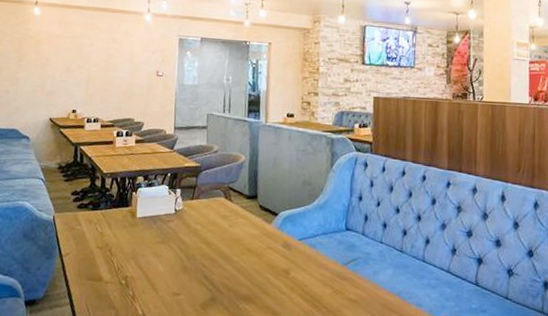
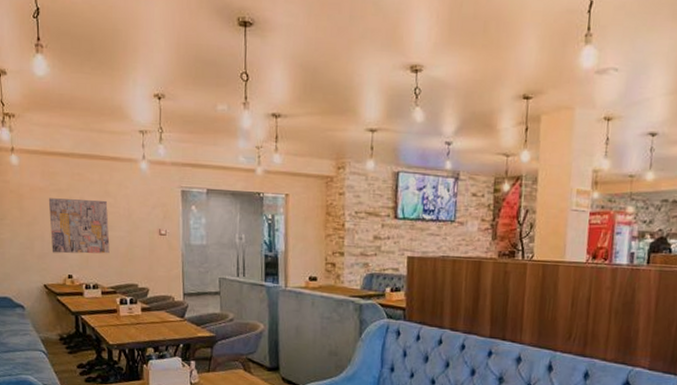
wall art: none [60,43,114,92] -> present [48,198,110,254]

